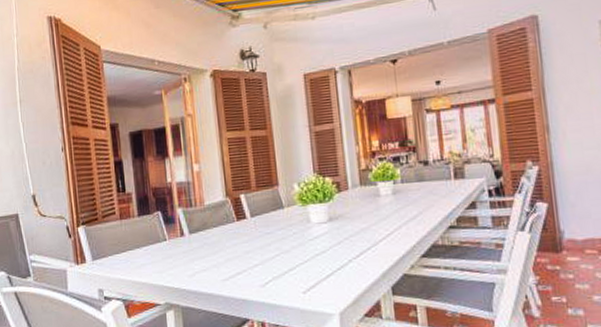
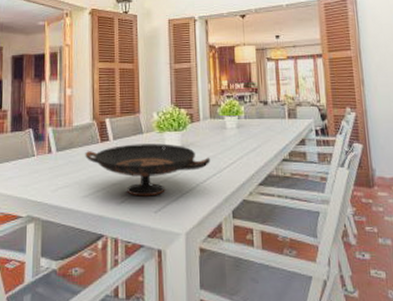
decorative bowl: none [221,217,364,277] -> present [85,143,211,197]

